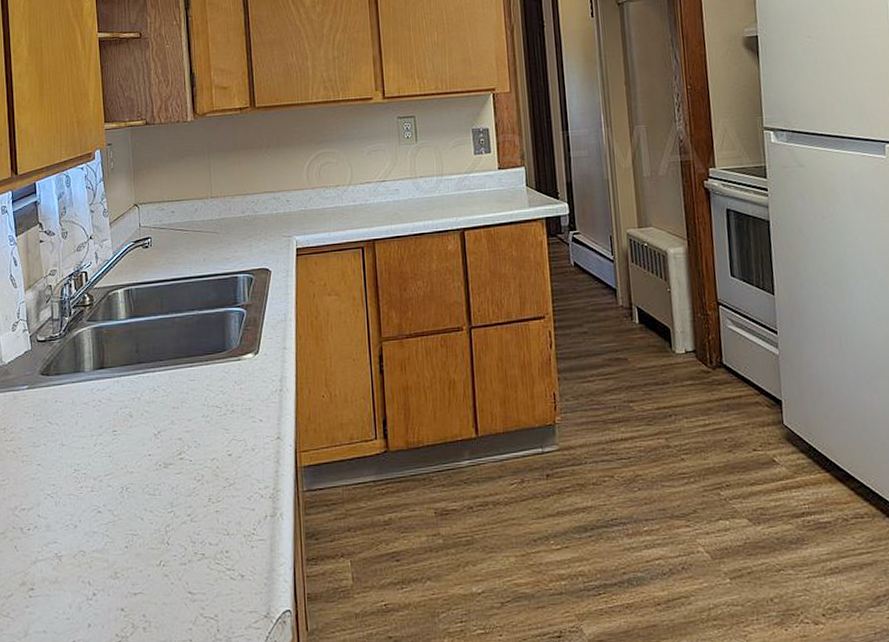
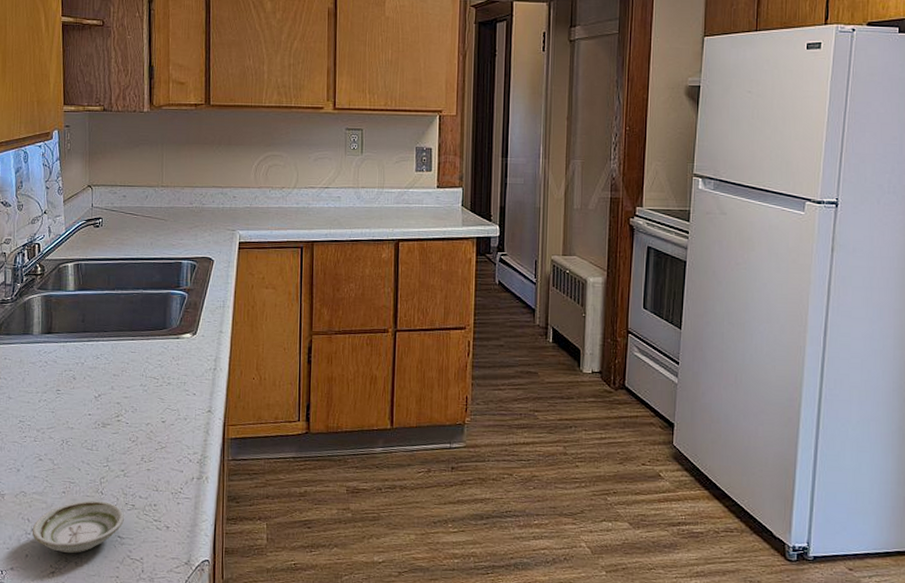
saucer: none [93,553,194,617] -> present [32,500,124,553]

